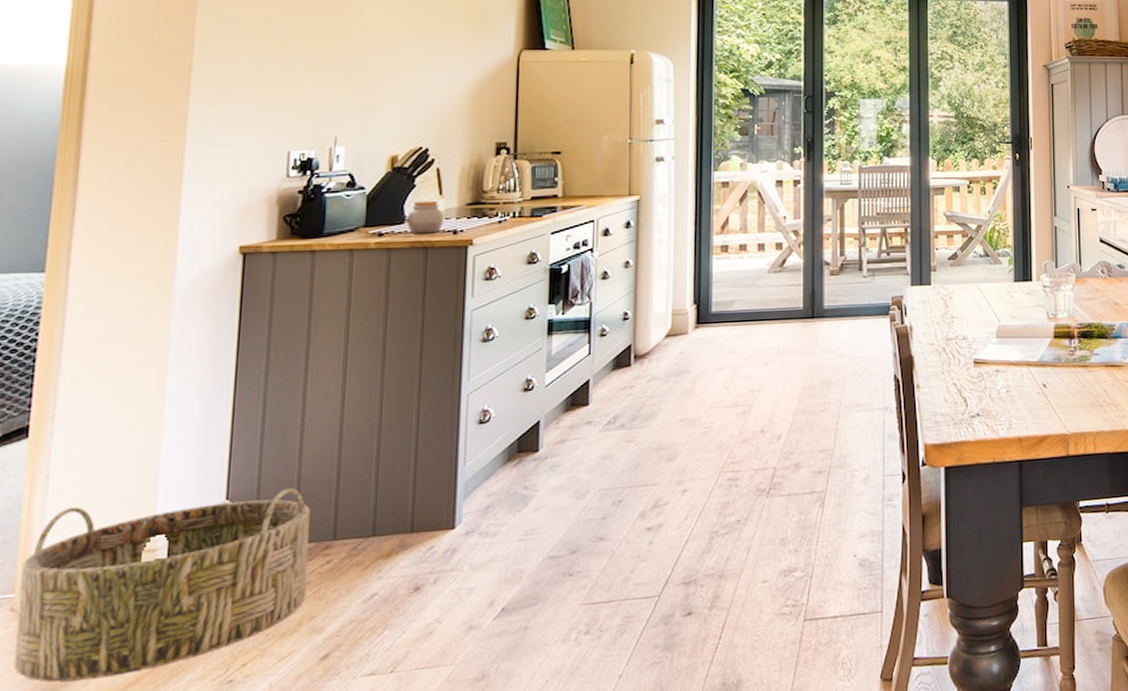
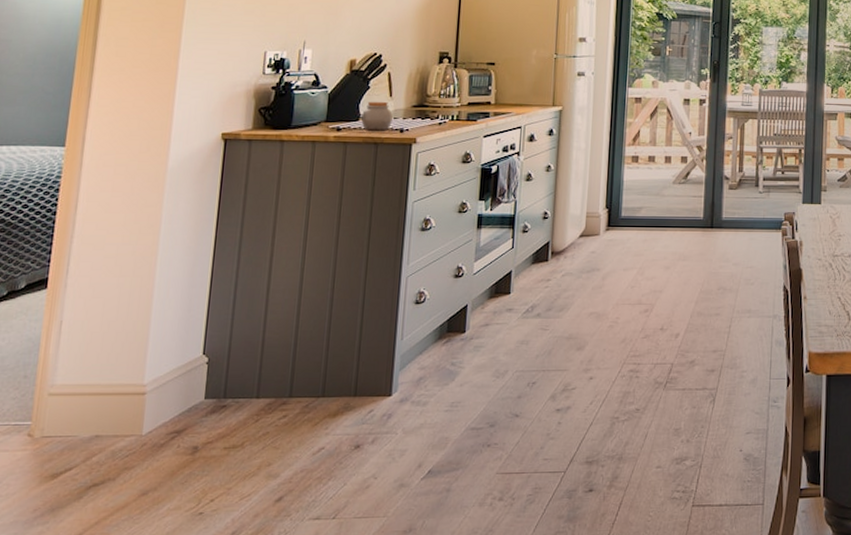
basket: present [14,488,310,682] -> none [29,349,271,501]

